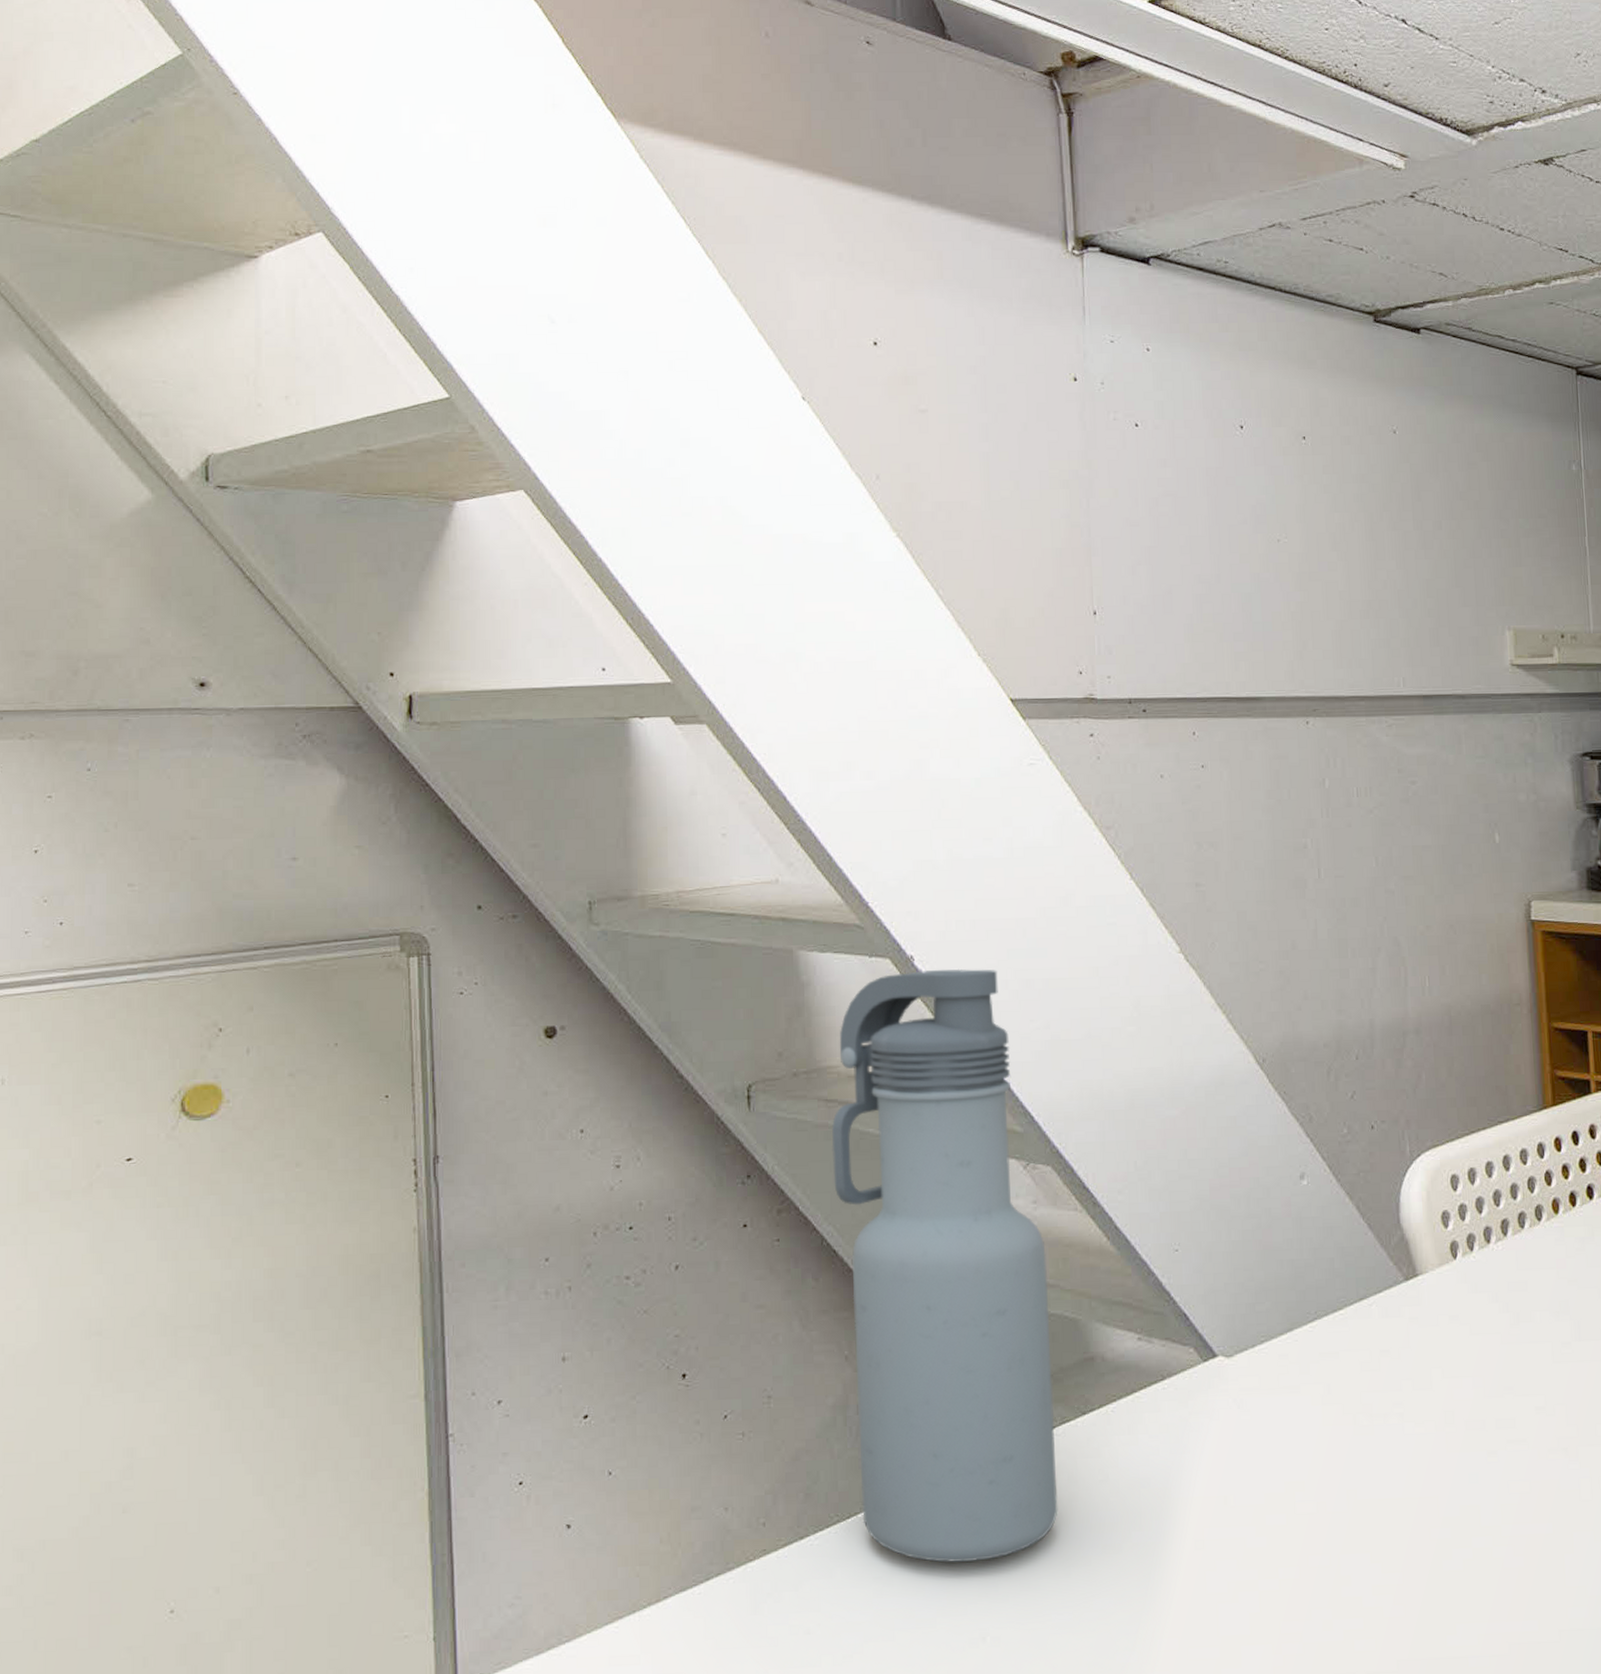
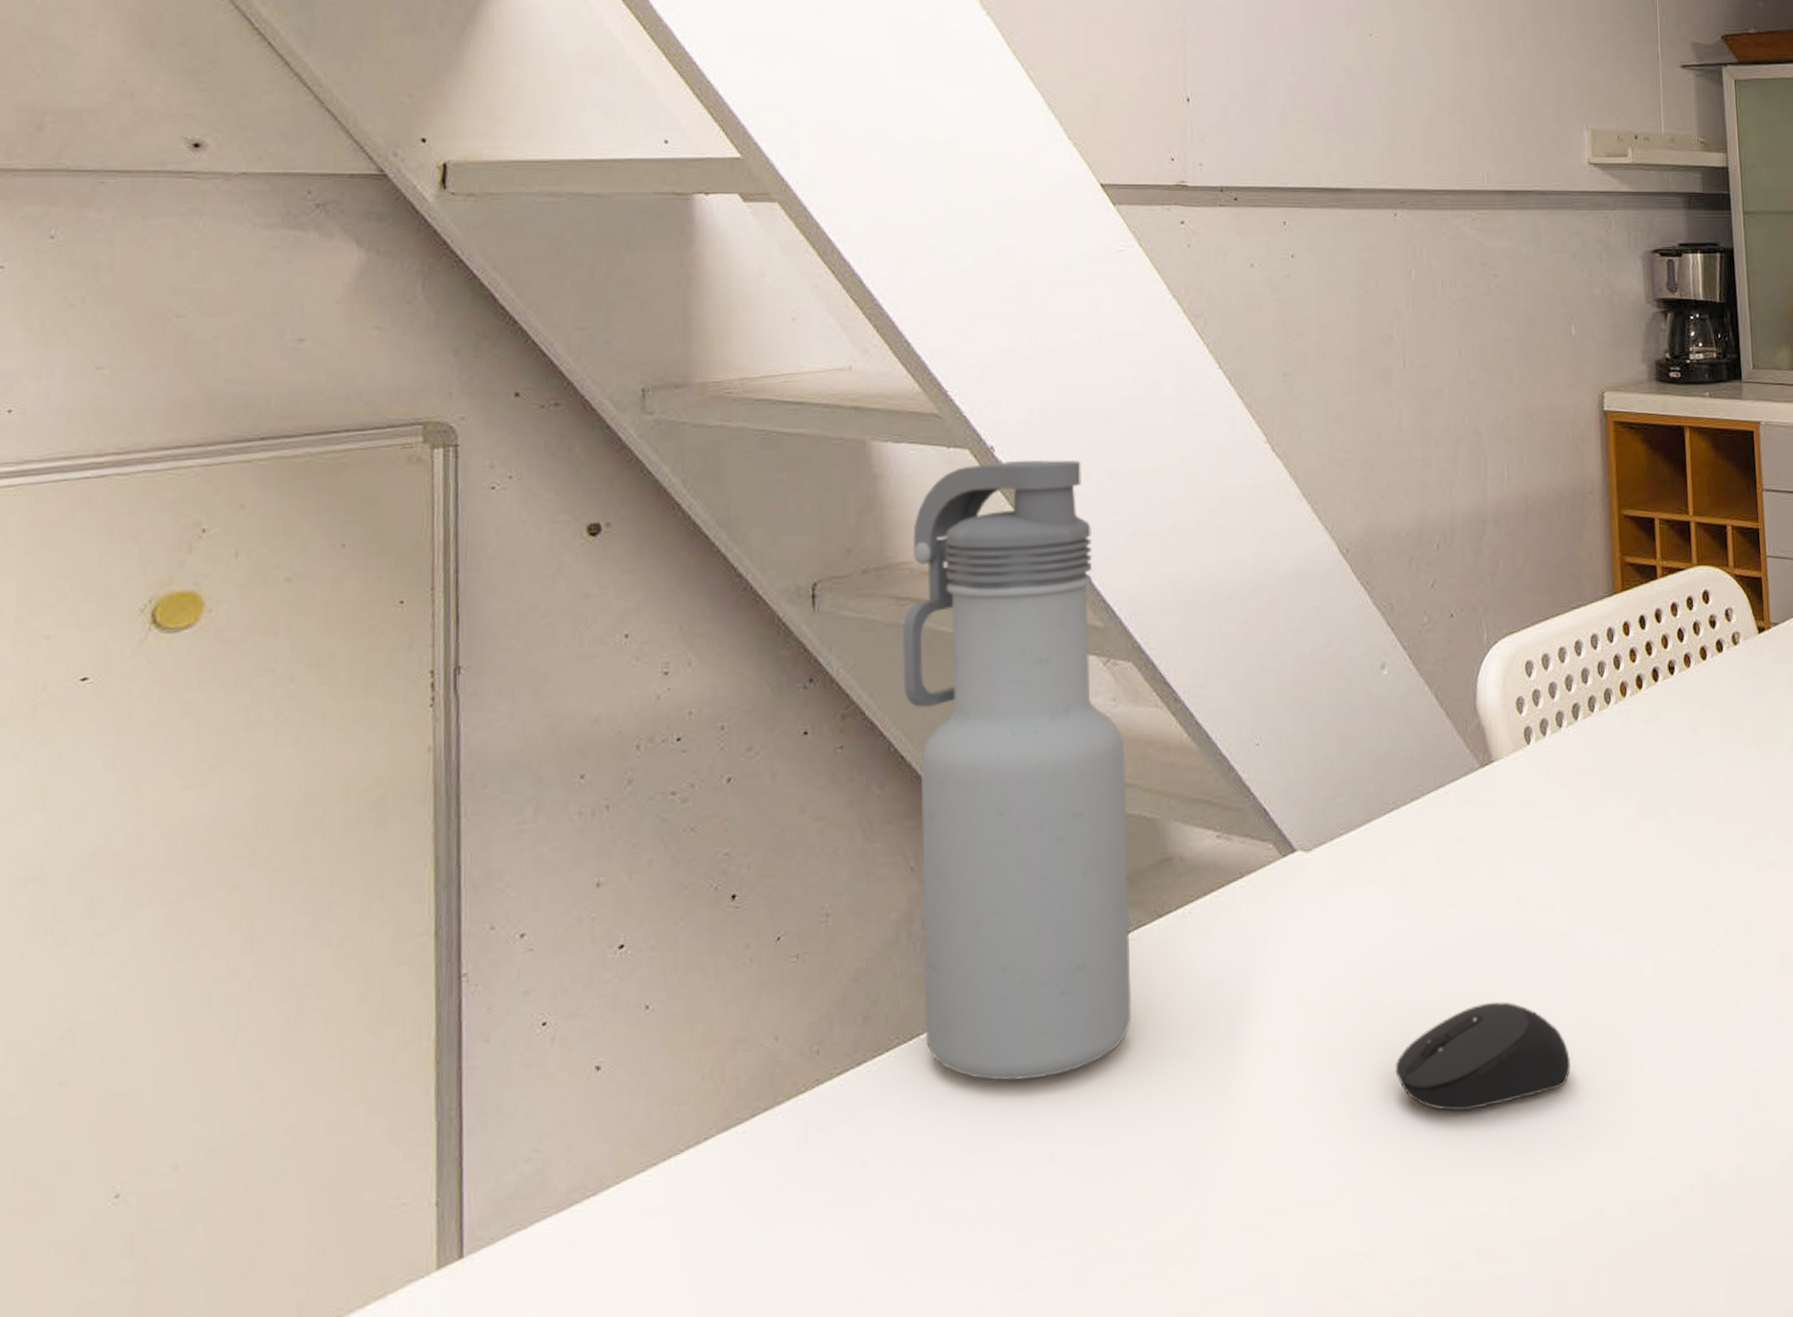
computer mouse: none [1321,1515,1505,1622] -> present [1395,1001,1572,1112]

